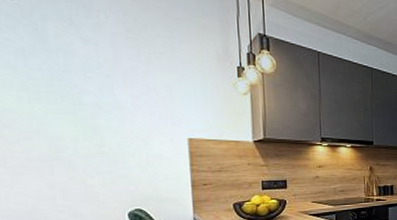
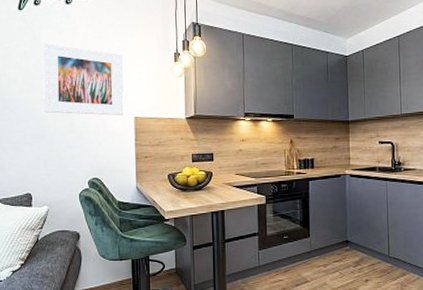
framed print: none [50,40,175,137] -> present [43,43,124,116]

